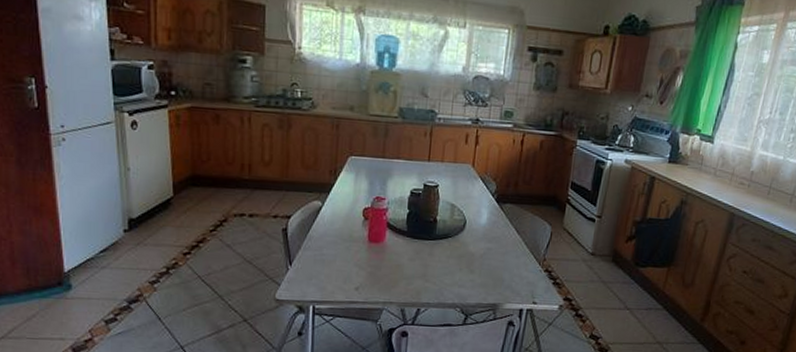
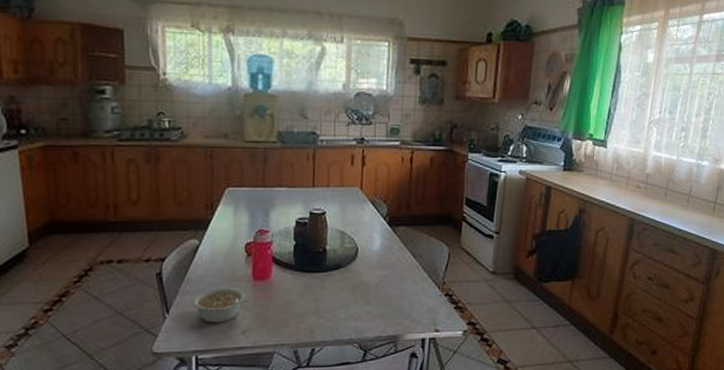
legume: none [312,245,364,278] -> present [192,286,249,323]

